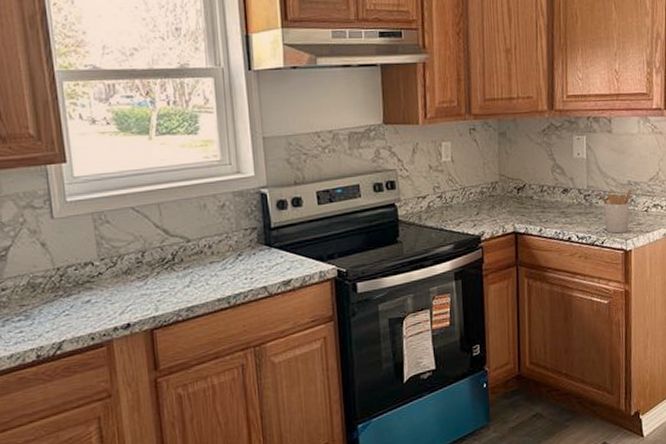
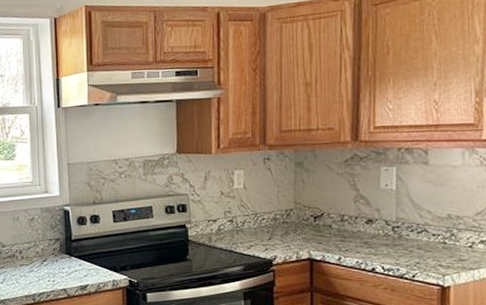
utensil holder: present [600,189,632,234] -> none [411,223,452,268]

